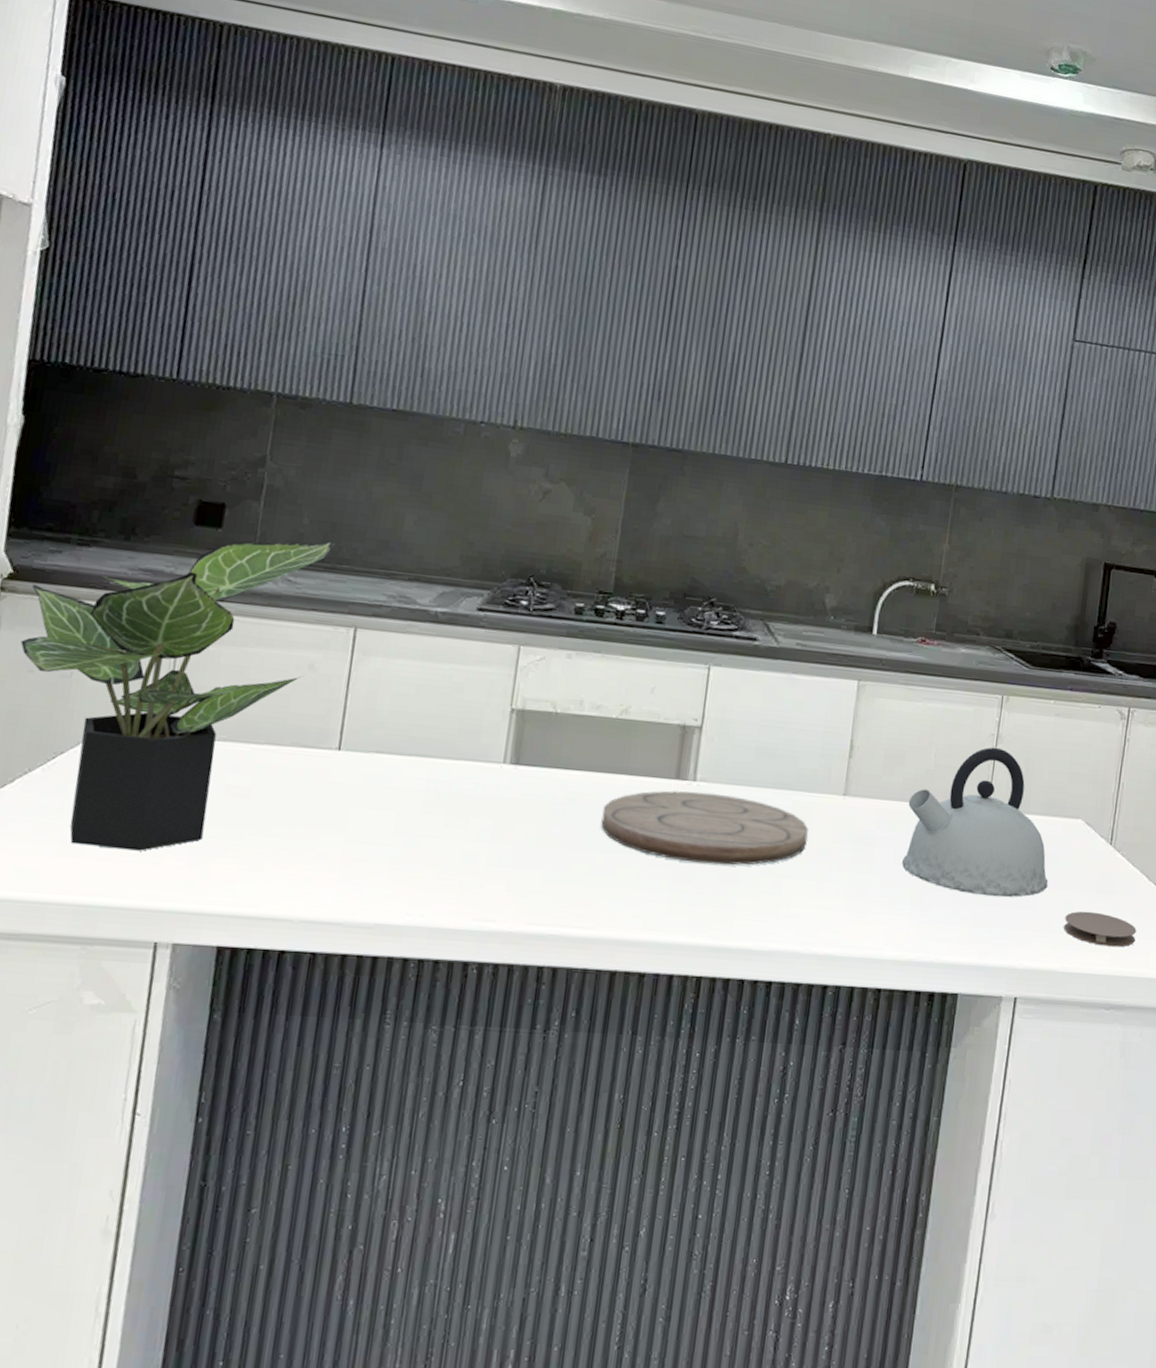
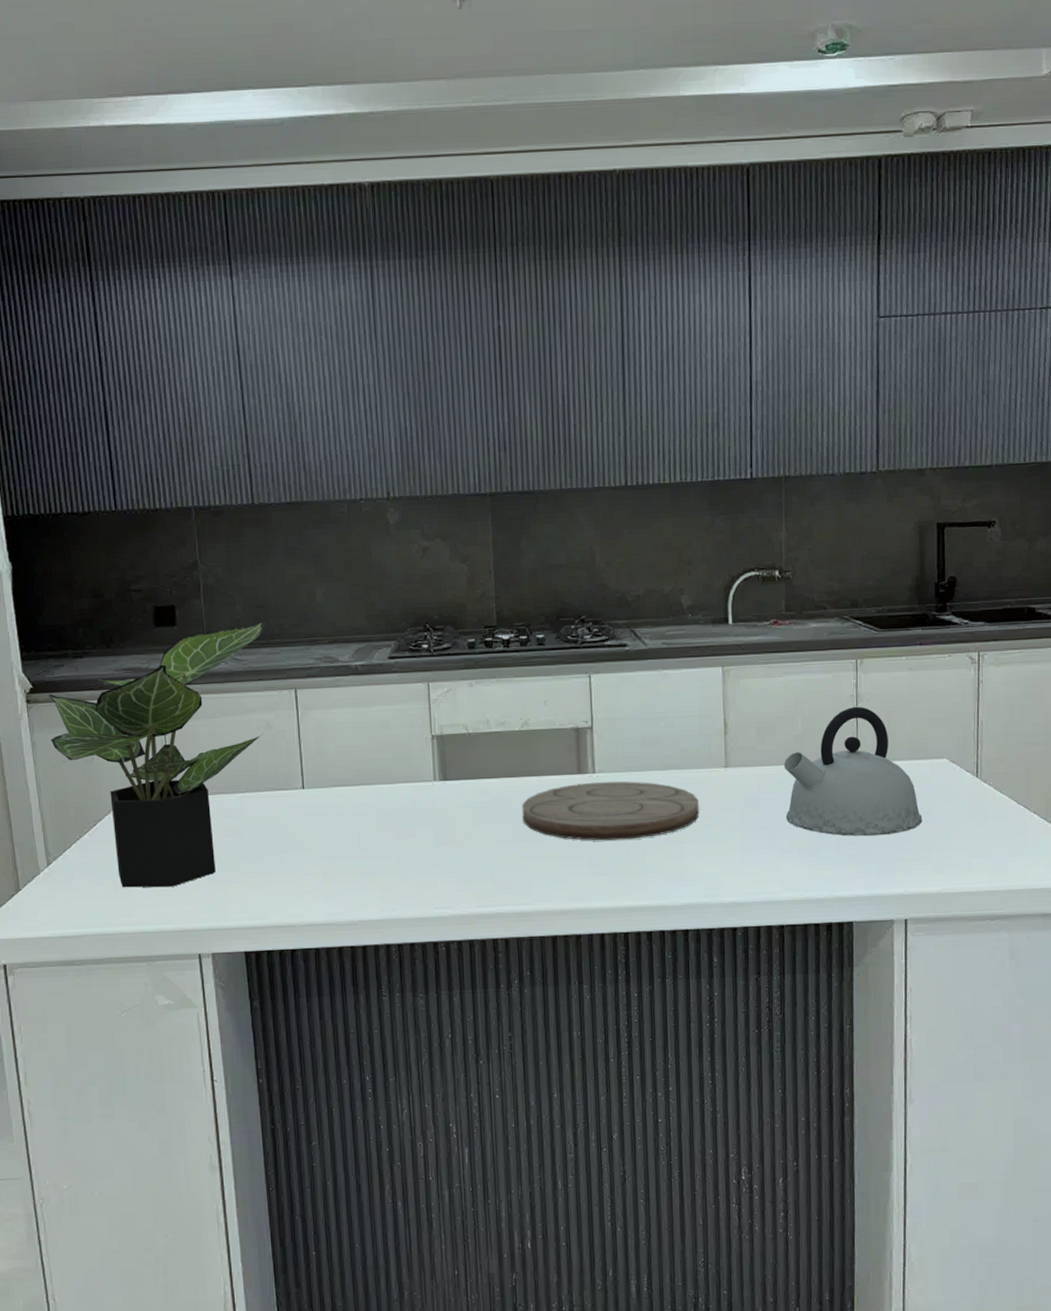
coaster: present [1064,911,1137,948] -> none [942,838,1011,867]

